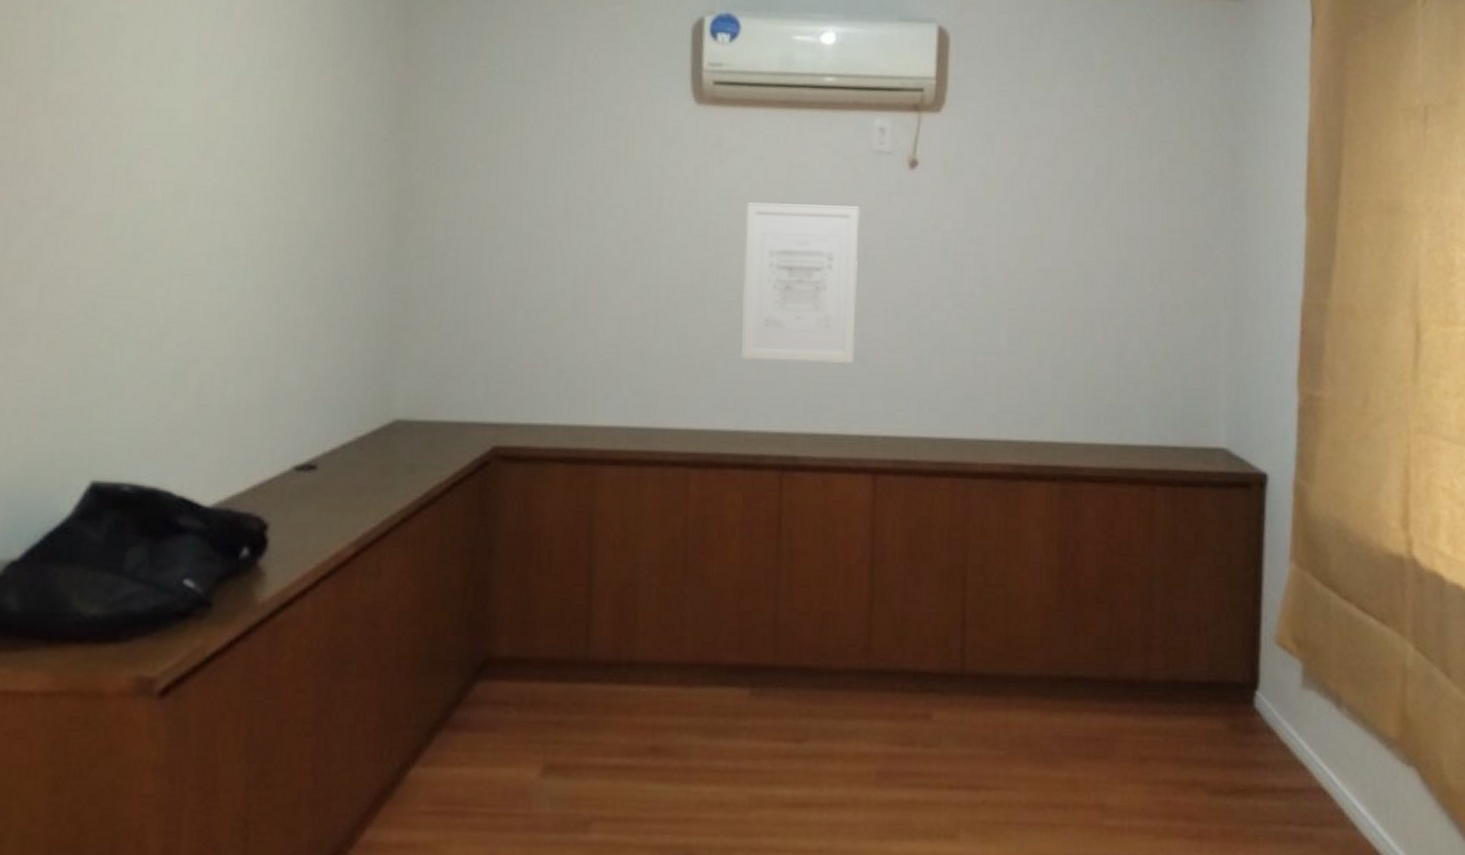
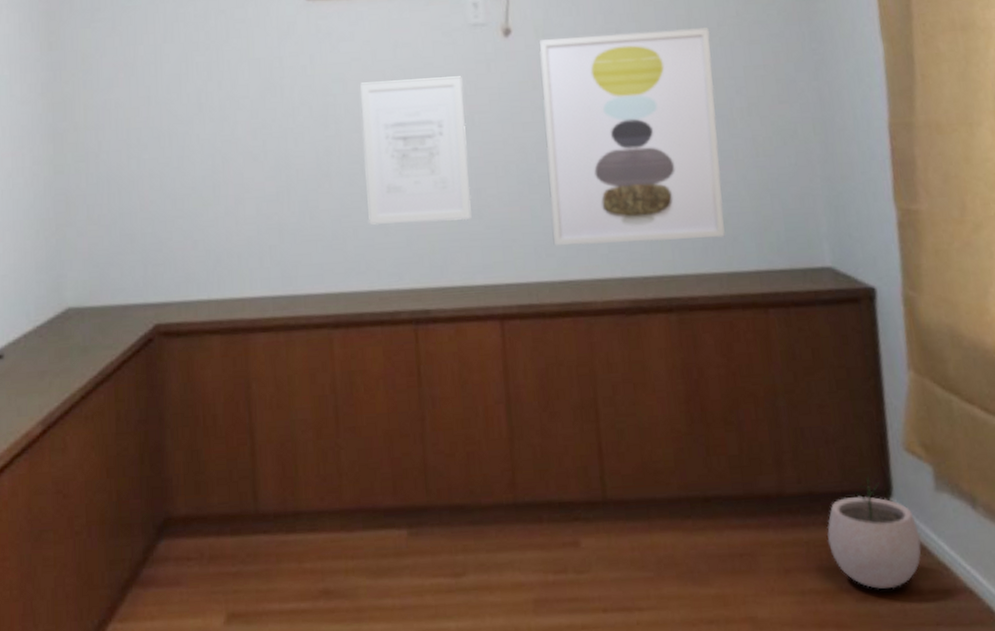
wall art: none [938,176,1128,407] -> present [538,28,726,246]
plant pot: none [1187,668,1281,785] -> present [827,476,922,589]

